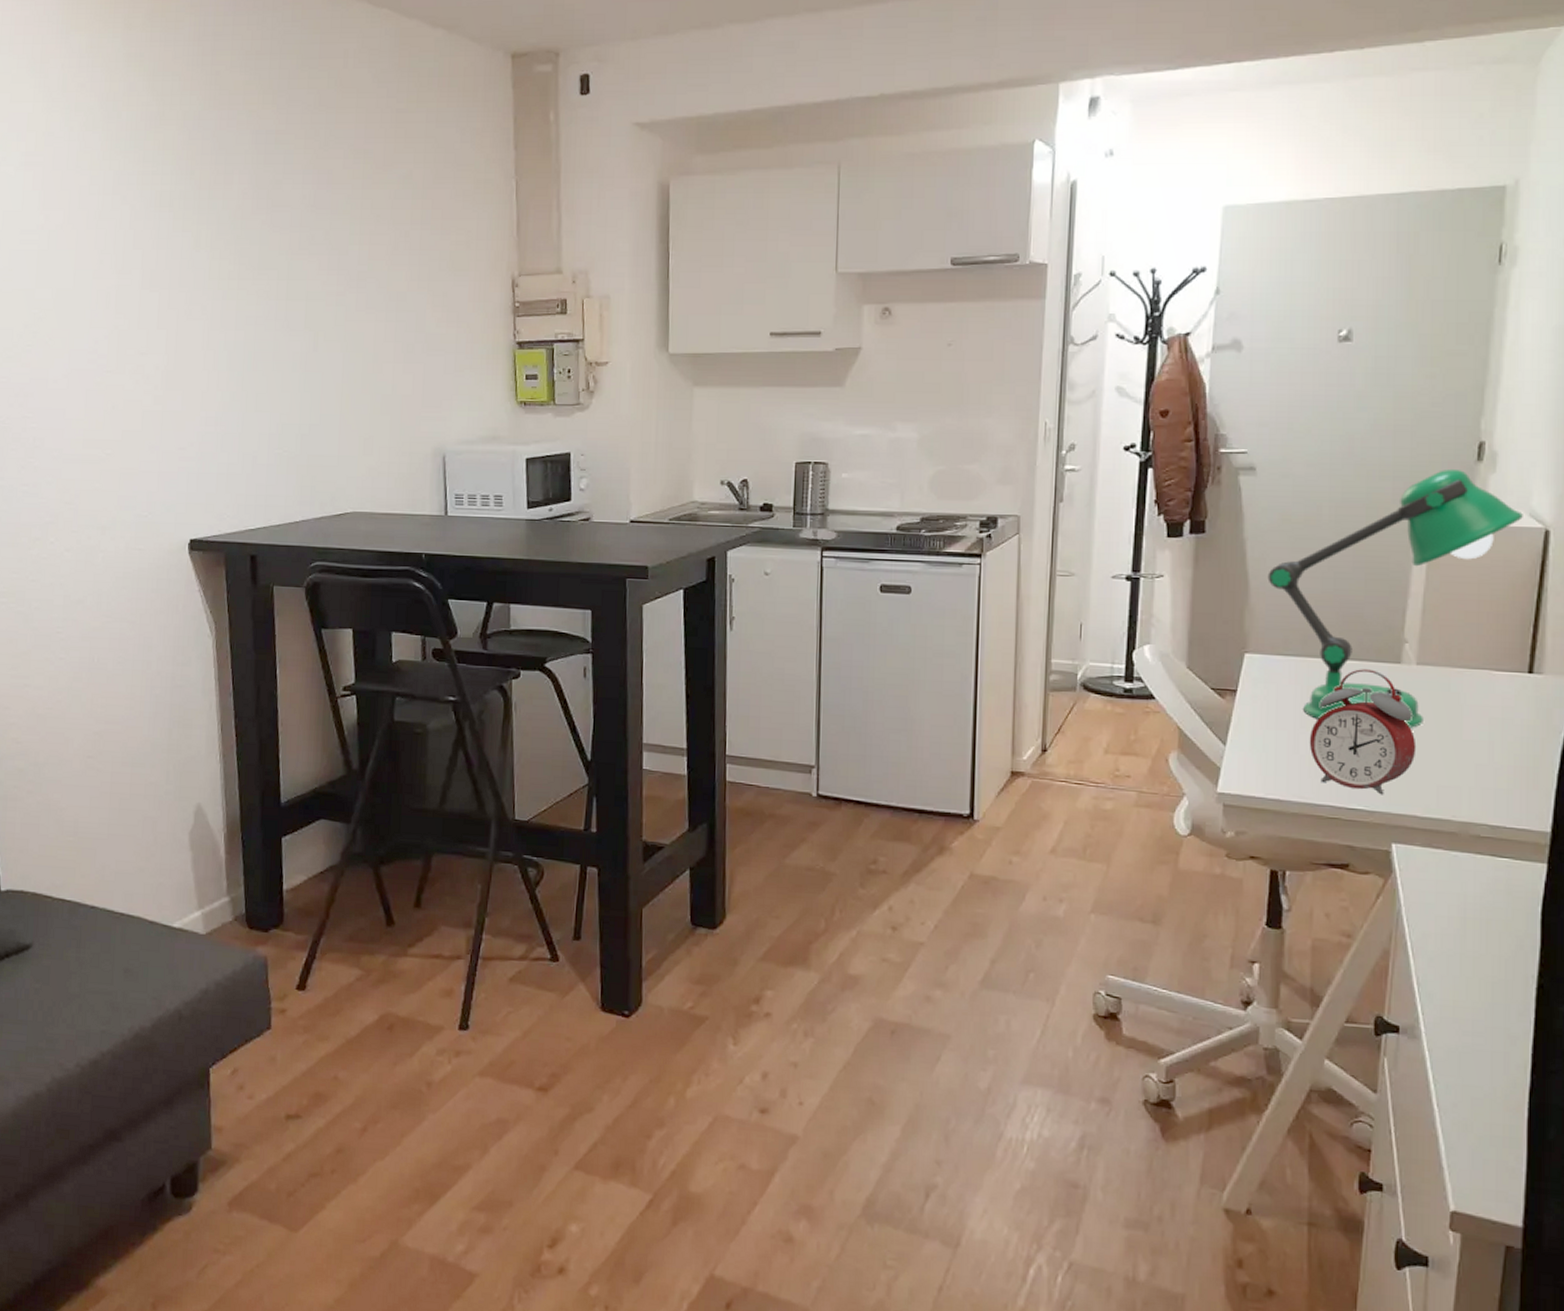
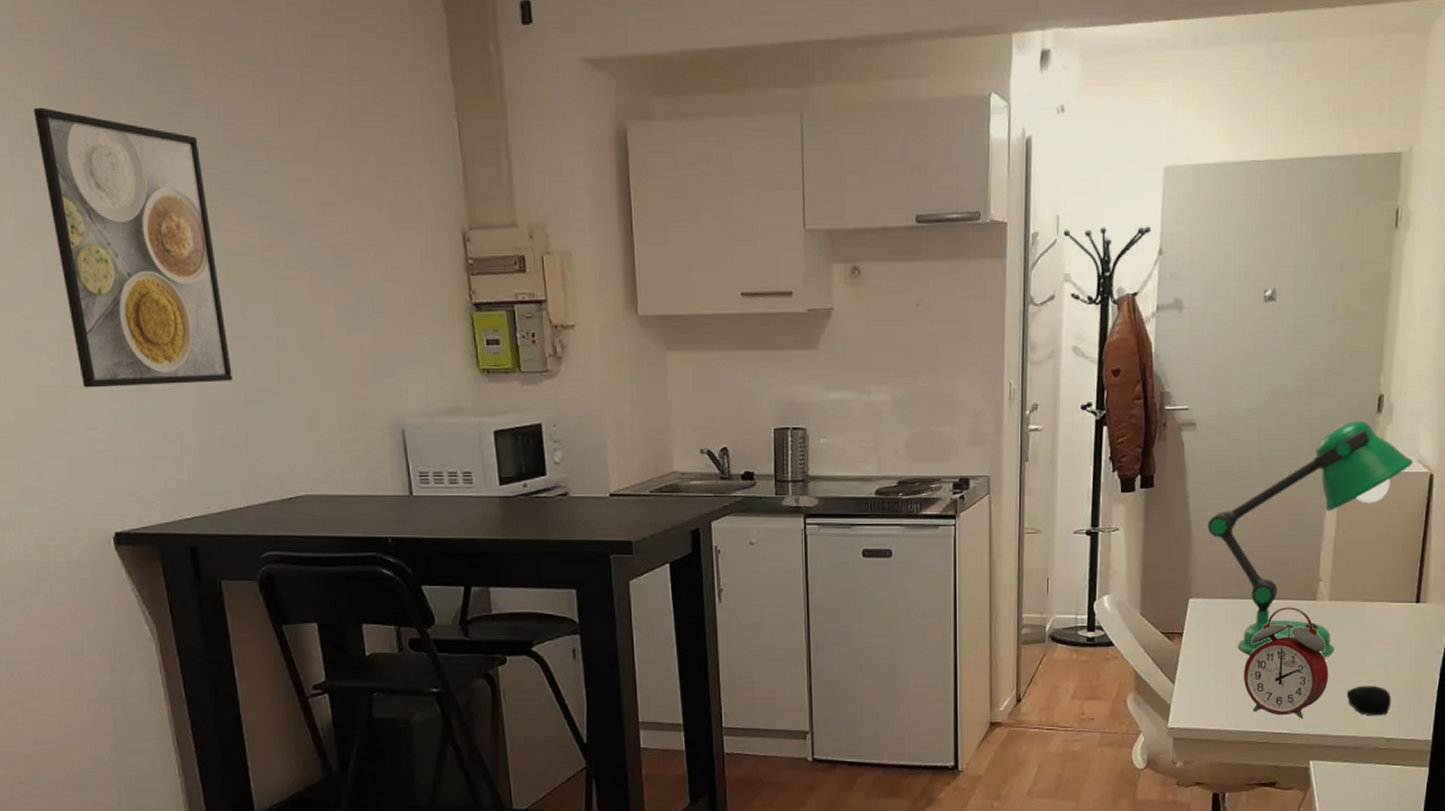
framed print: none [165,179,302,414] -> present [33,107,232,388]
computer mouse: none [1438,762,1497,799] -> present [1346,685,1392,716]

